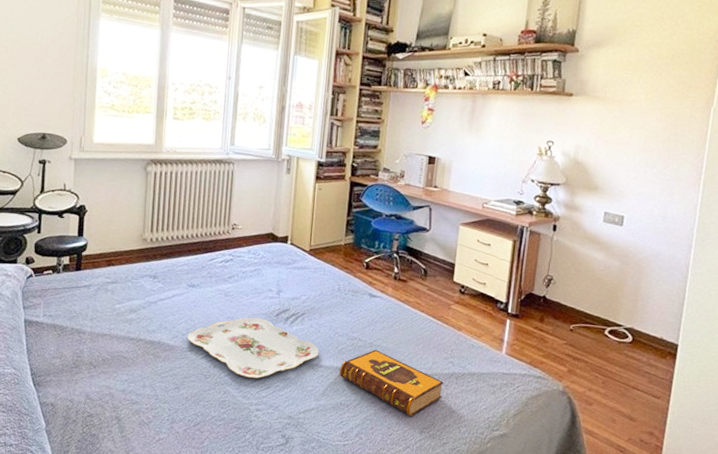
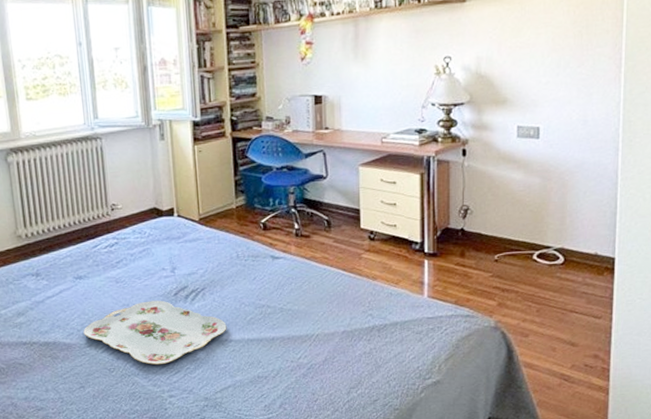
hardback book: present [339,350,444,417] -> none [252,314,366,379]

